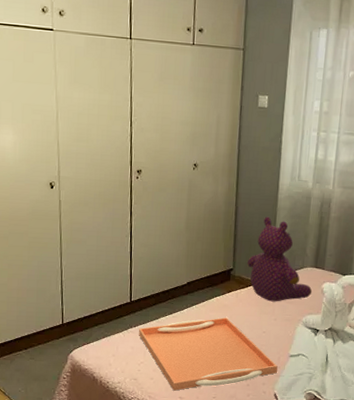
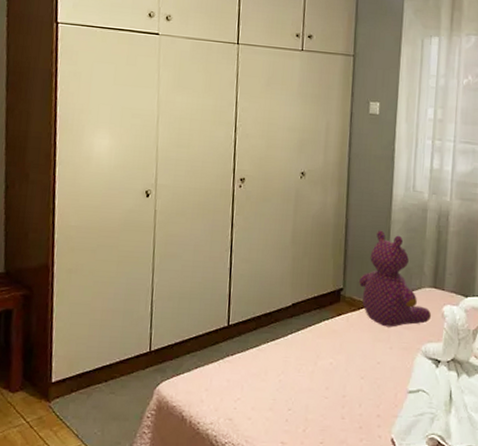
serving tray: present [139,317,278,391] -> none [236,345,395,434]

